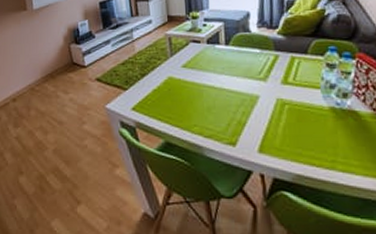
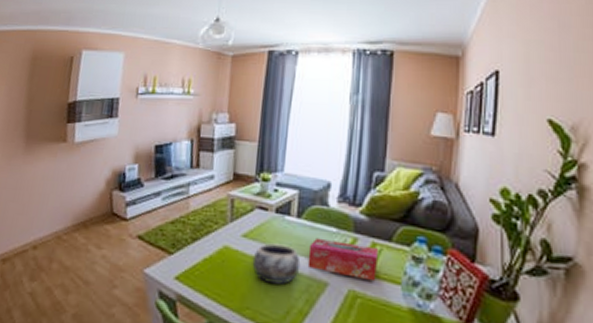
decorative bowl: none [193,69,234,102] -> present [252,243,301,285]
tissue box: none [238,59,299,89] -> present [307,237,379,282]

